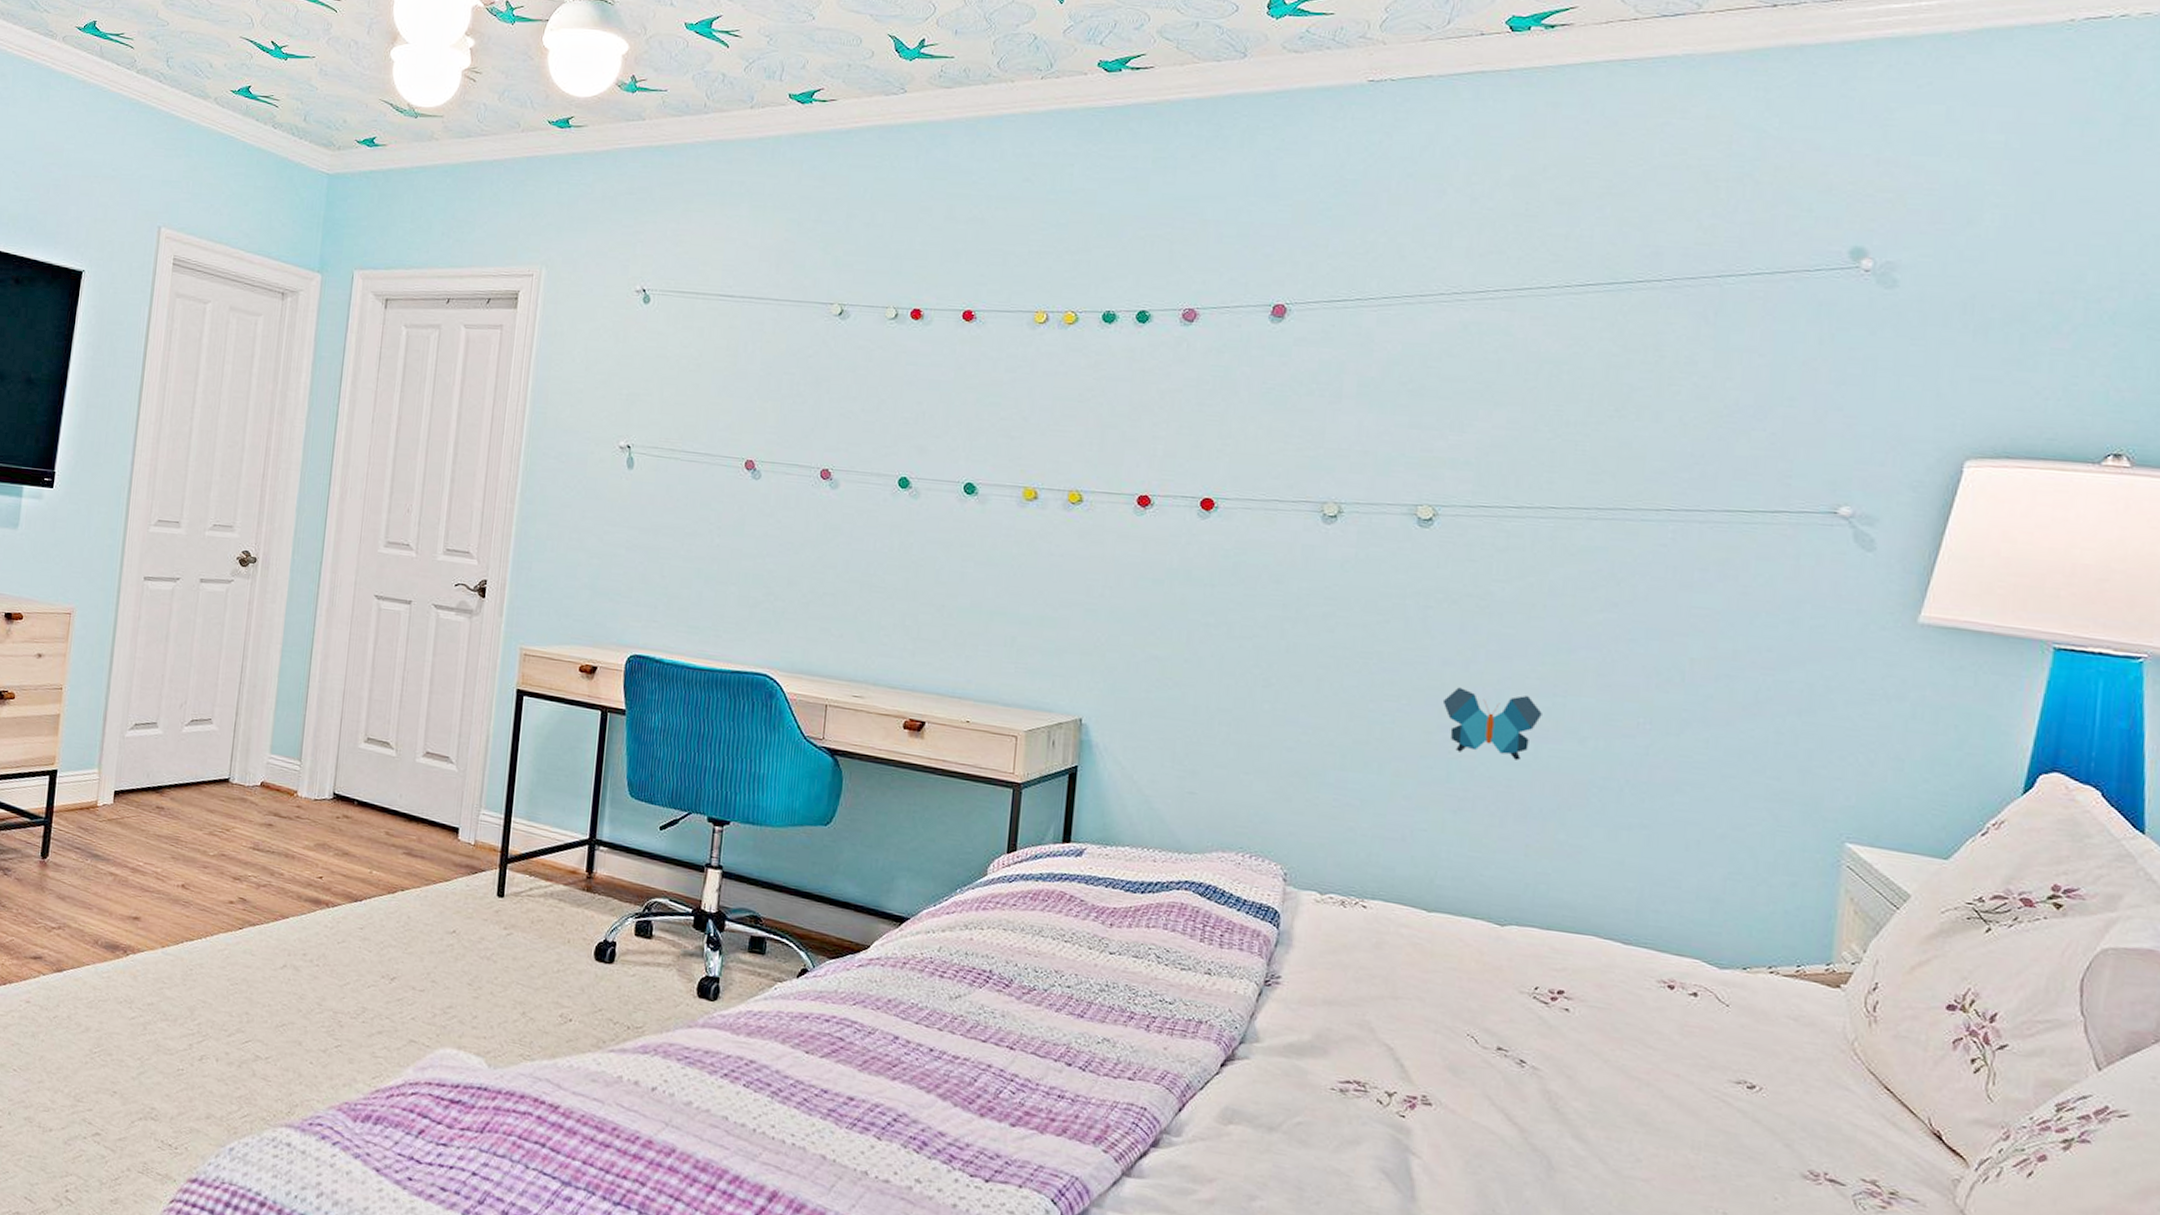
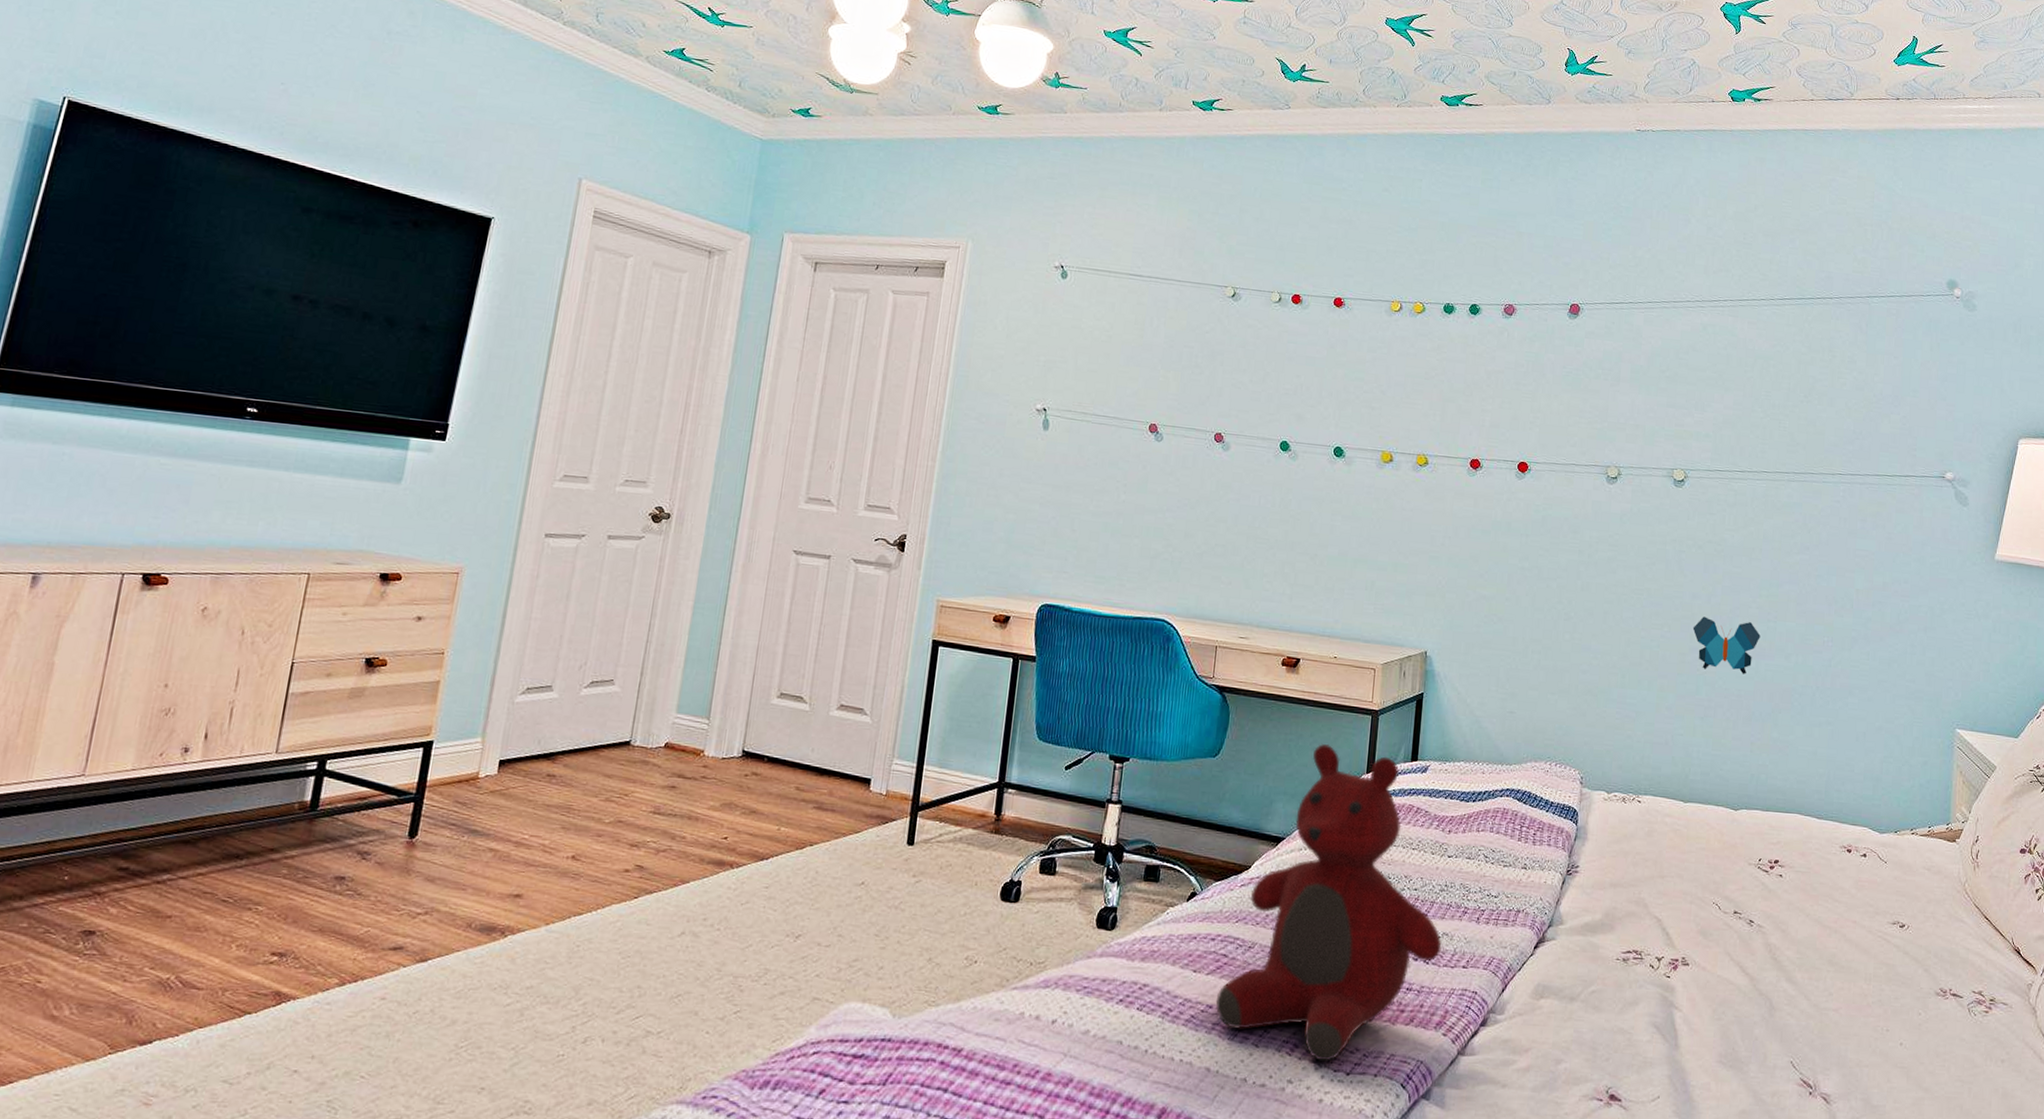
teddy bear: none [831,818,1102,1165] -> present [1215,744,1442,1062]

